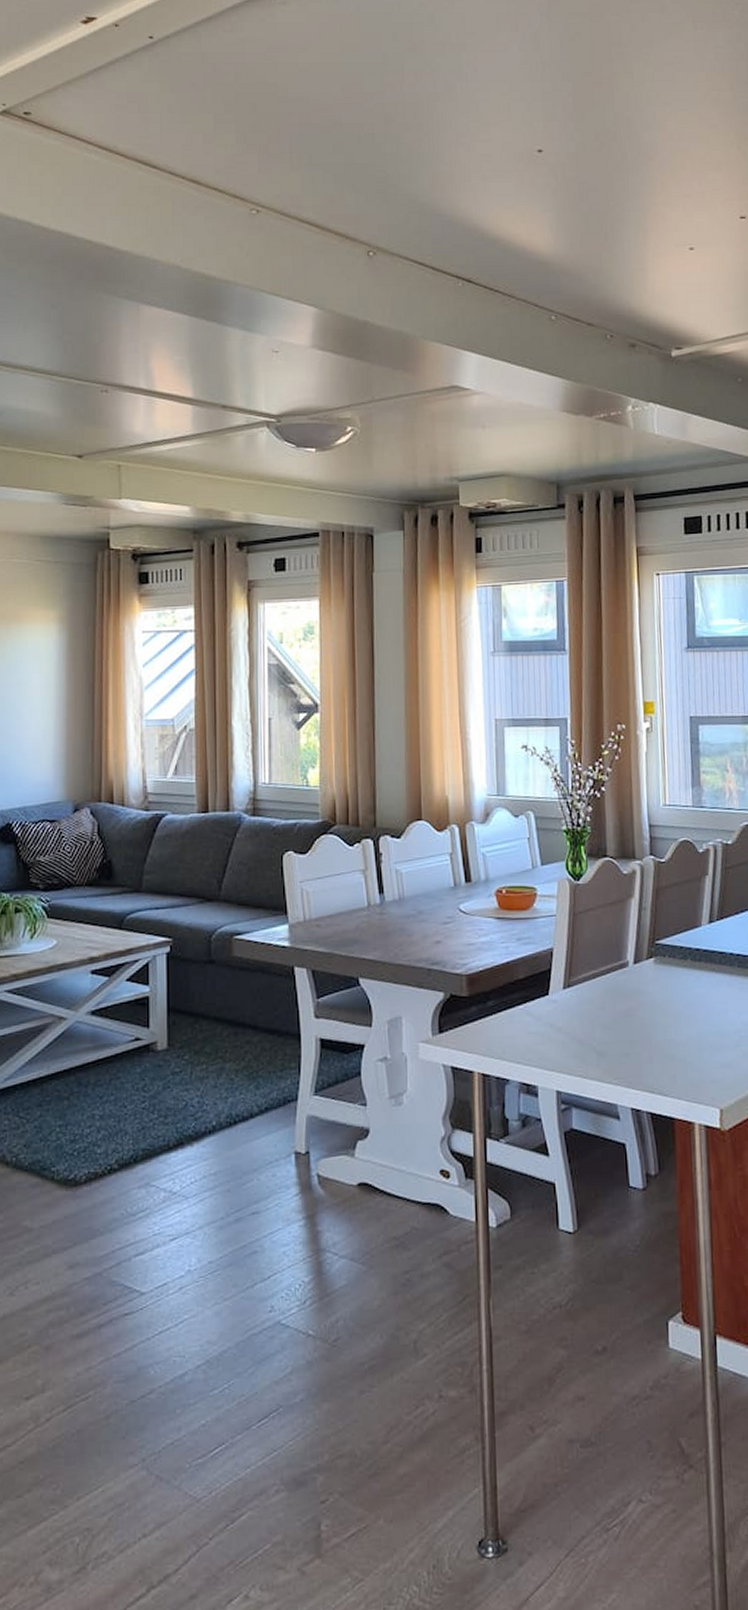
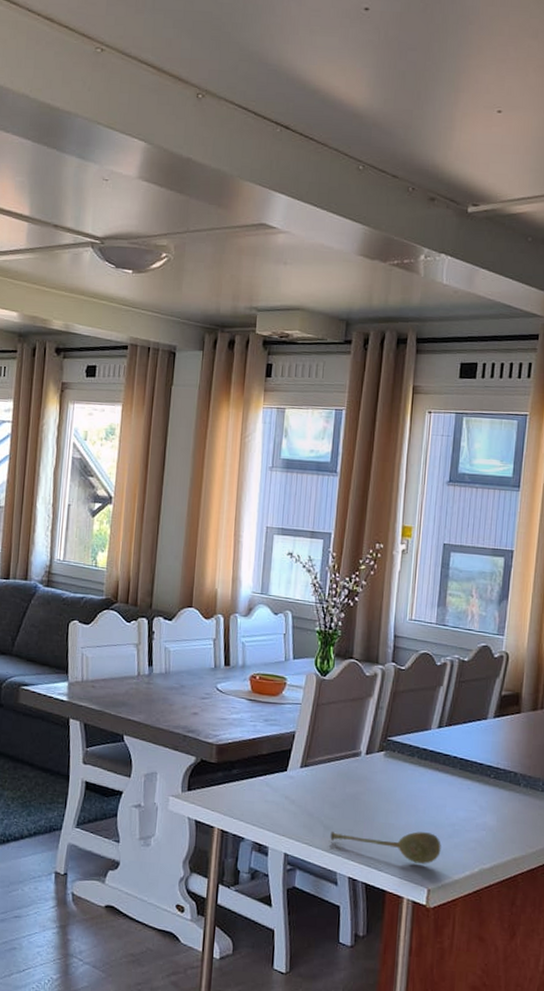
soupspoon: none [605,1044,729,1081] -> present [330,831,441,864]

